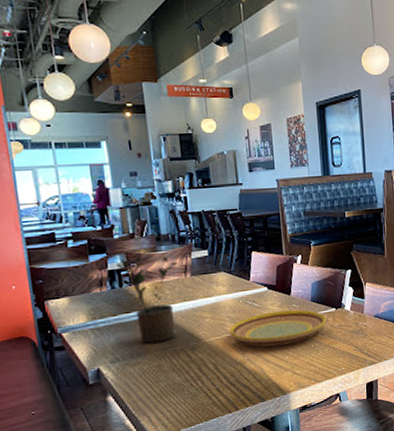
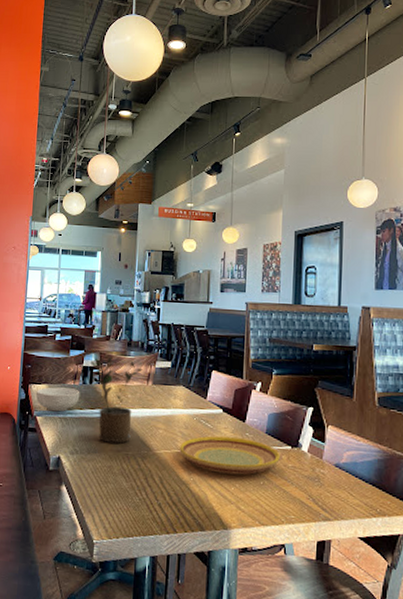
cereal bowl: none [56,295,111,325] -> present [36,387,80,412]

